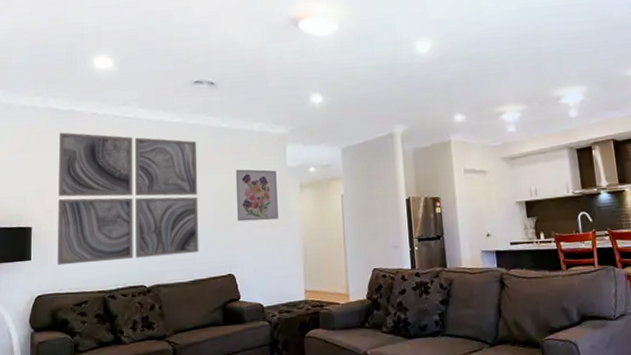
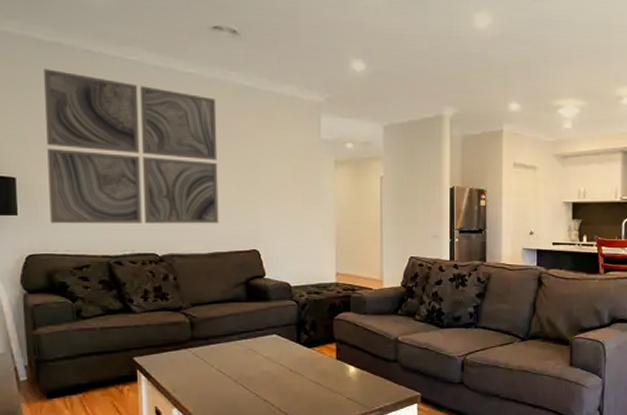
wall art: present [235,169,278,222] -> none [261,136,310,197]

